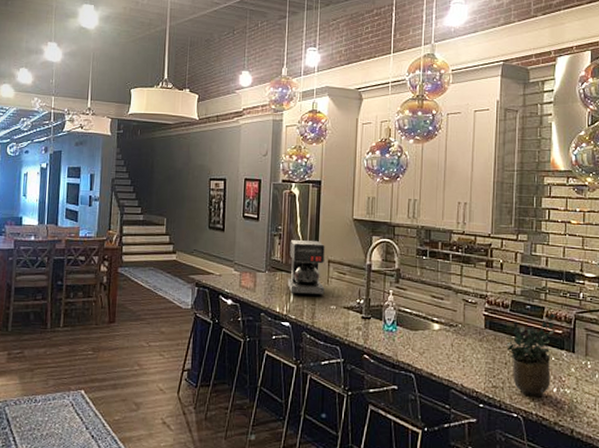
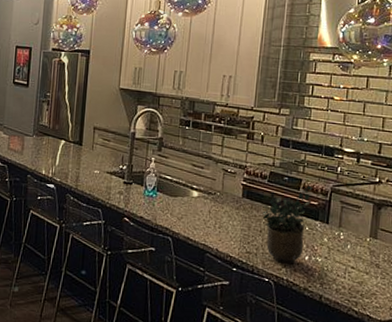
coffee maker: present [287,240,325,296] -> none [53,107,91,161]

